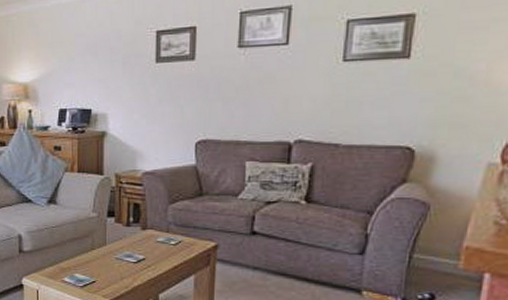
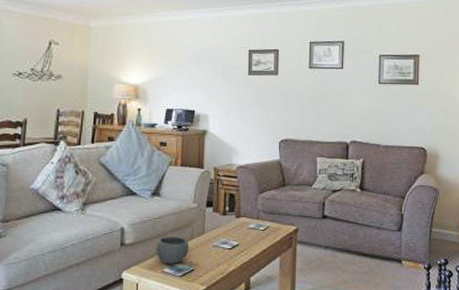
bowl: none [54,246,90,274] -> present [156,237,189,264]

